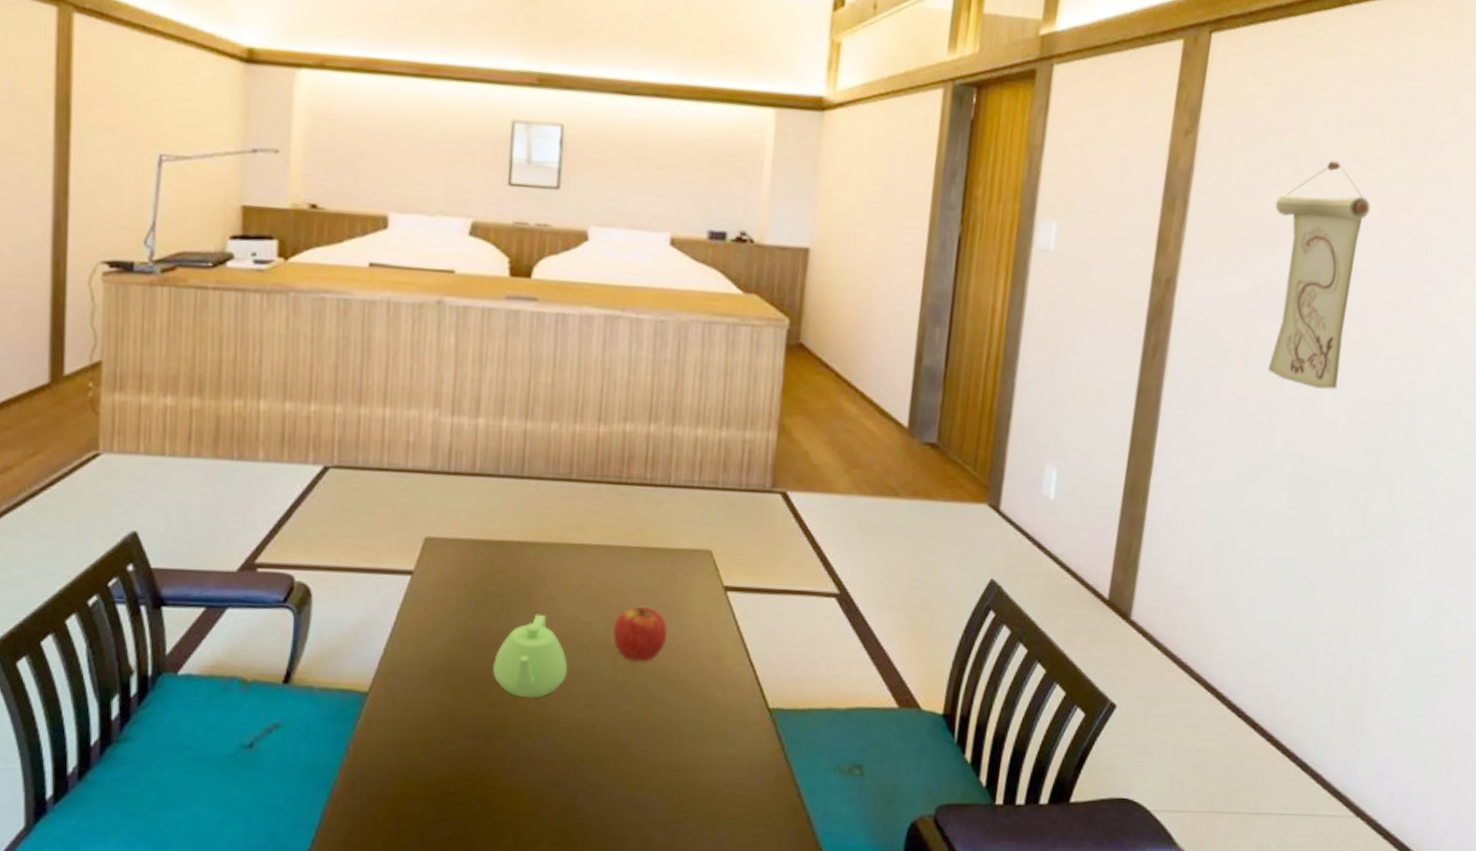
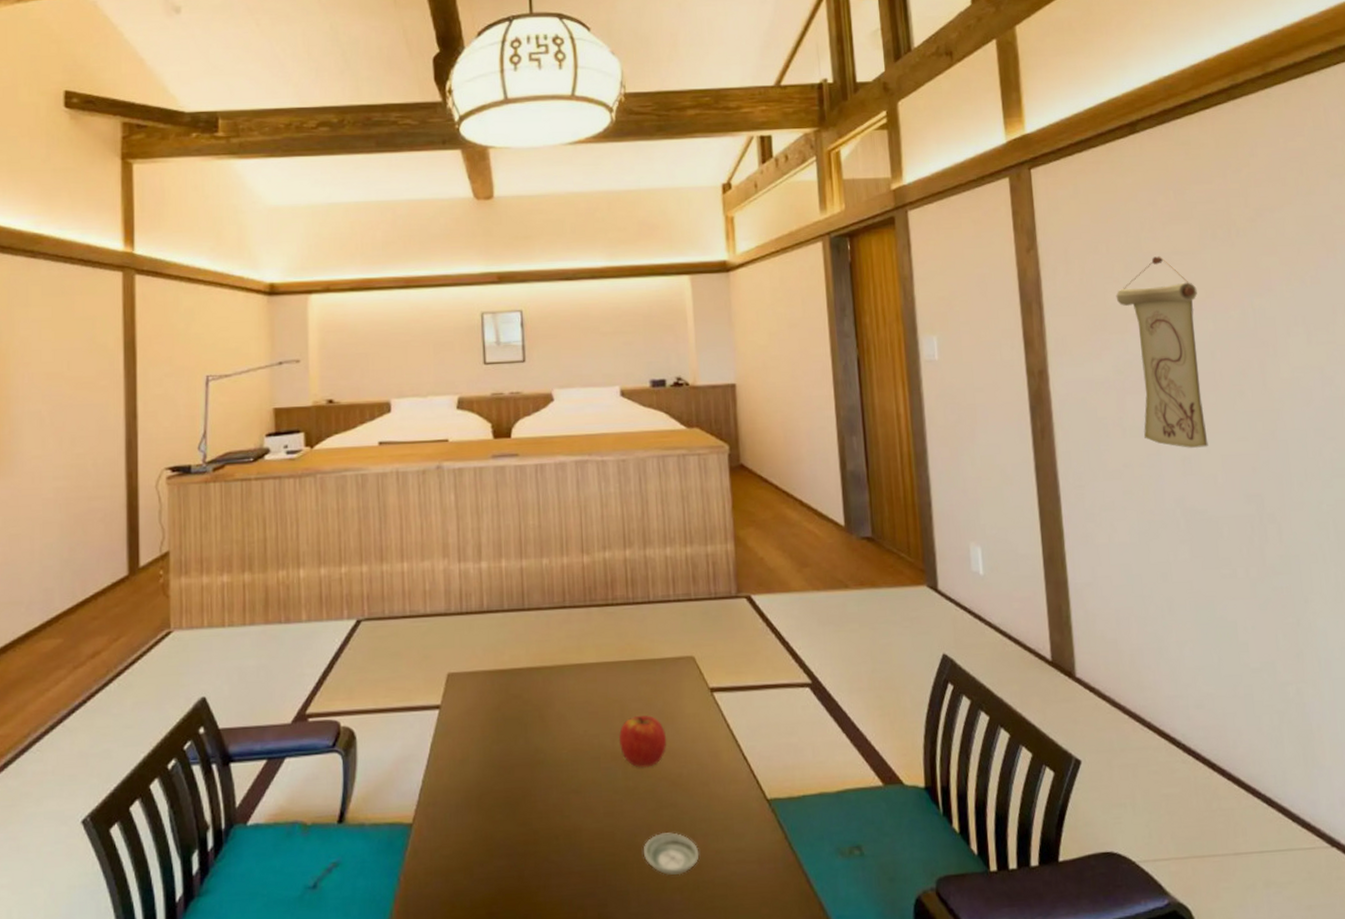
teapot: present [493,614,568,697] -> none [518,732,584,813]
saucer: none [623,731,685,775] -> present [643,832,699,875]

